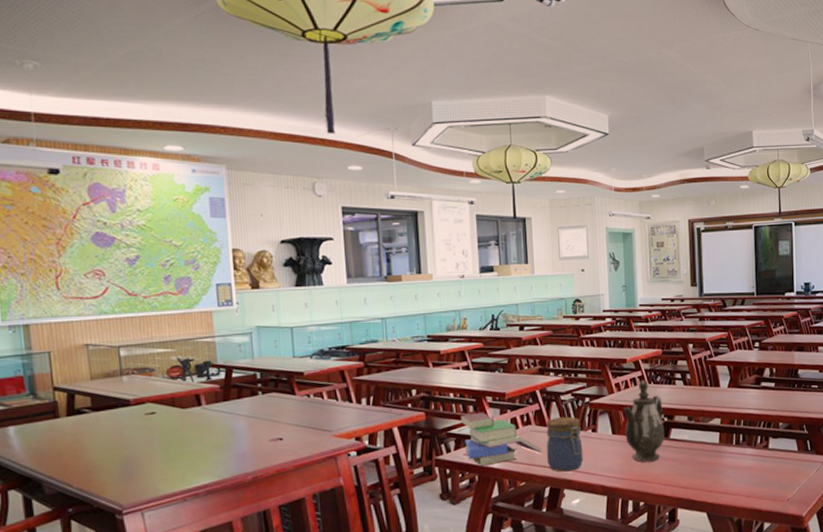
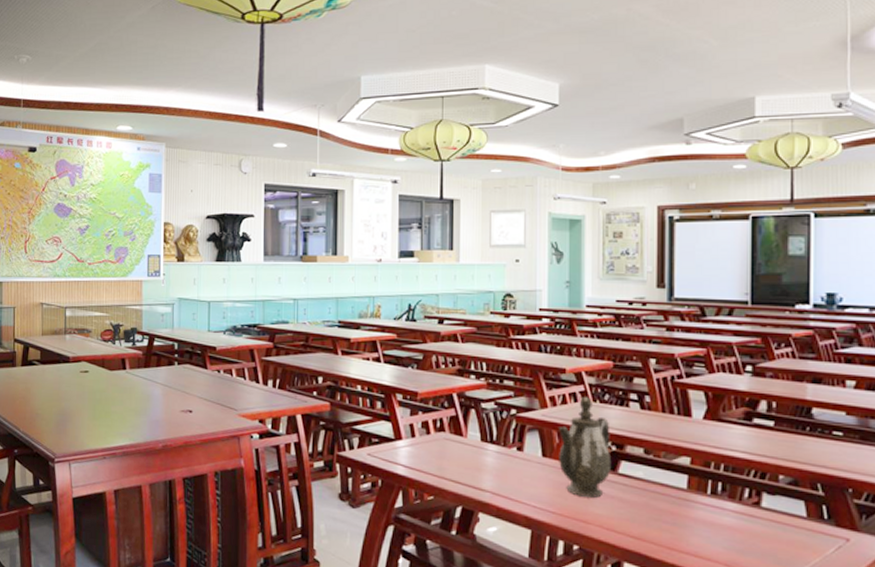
book: present [461,412,543,466] -> none [367,410,456,471]
jar: present [546,416,583,472] -> none [460,427,505,493]

